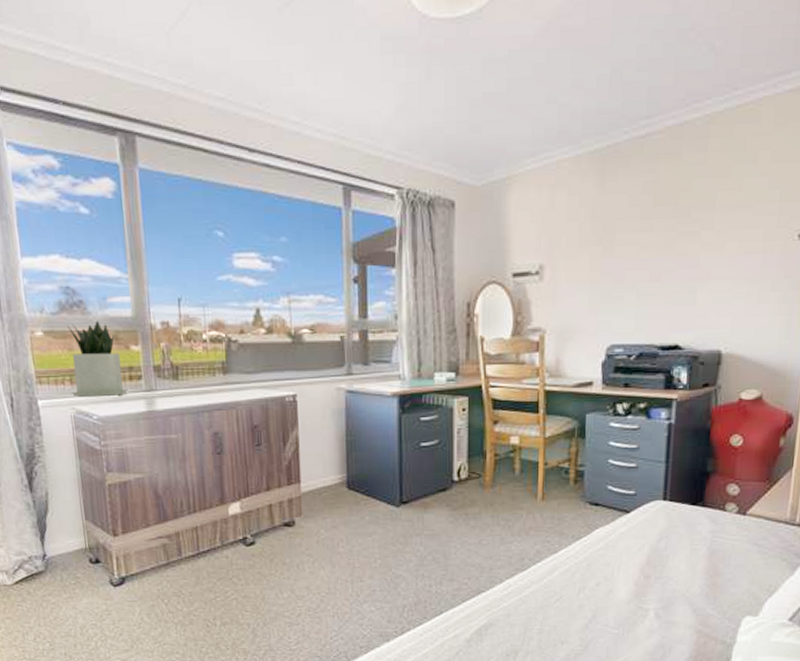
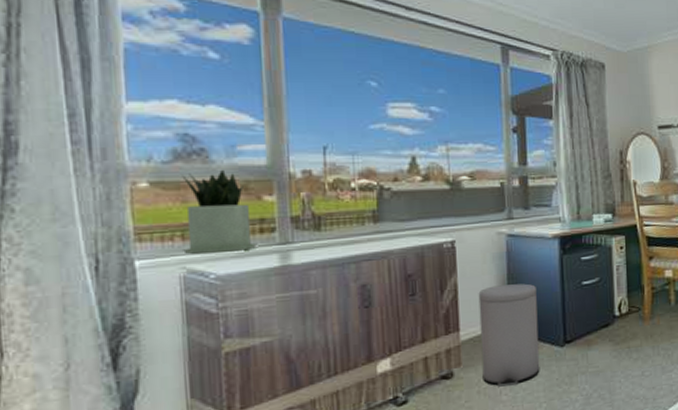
pedal bin: none [318,441,376,540] -> present [478,283,540,388]

